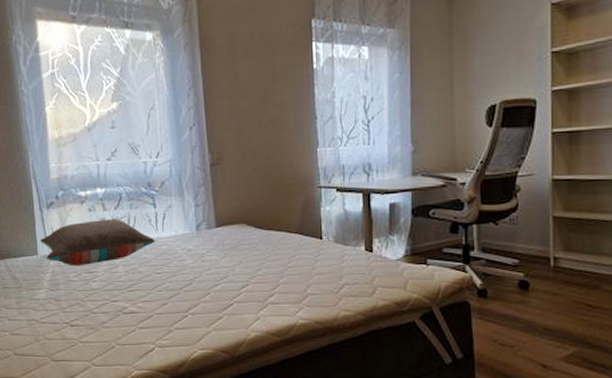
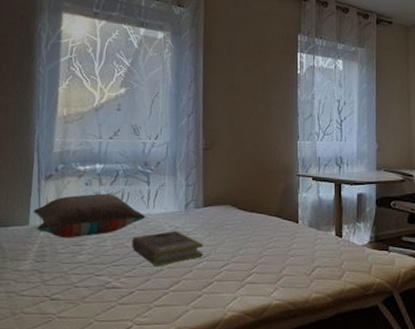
book: none [143,253,220,290] -> present [131,230,204,266]

